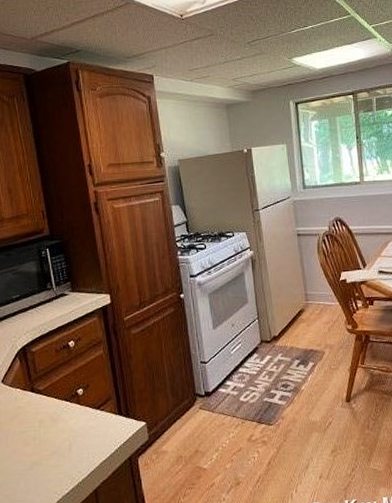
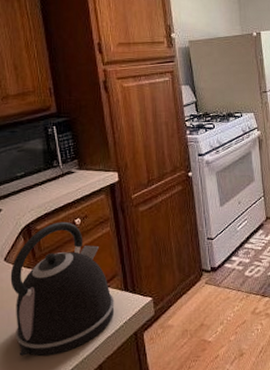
kettle: none [7,344,109,480] -> present [10,221,115,357]

